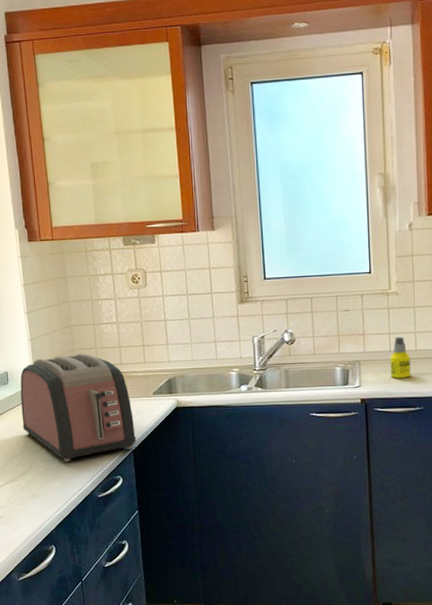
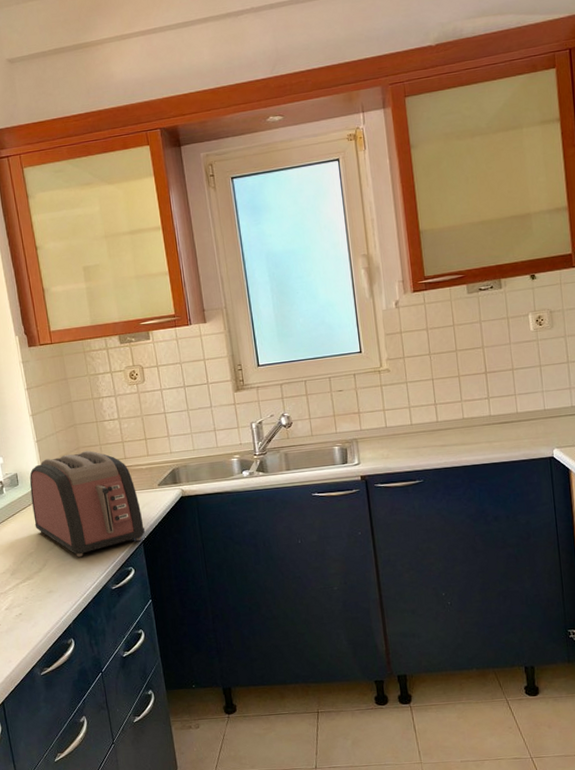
bottle: present [390,336,411,378] -> none [386,412,409,454]

